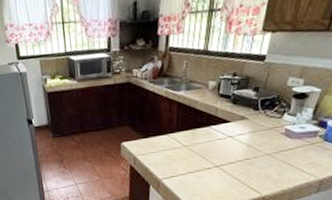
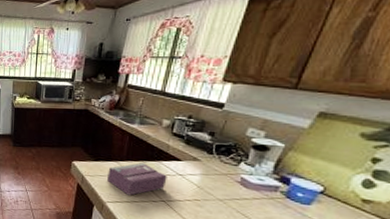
tissue box: none [160,131,219,168] -> present [107,163,167,196]

